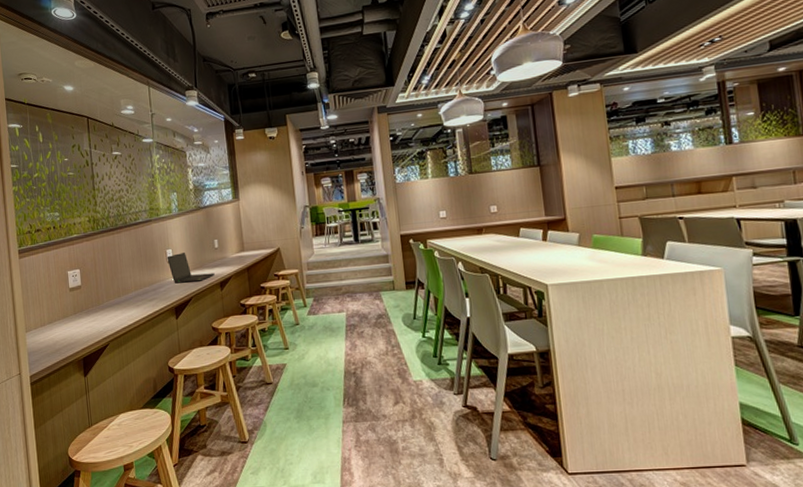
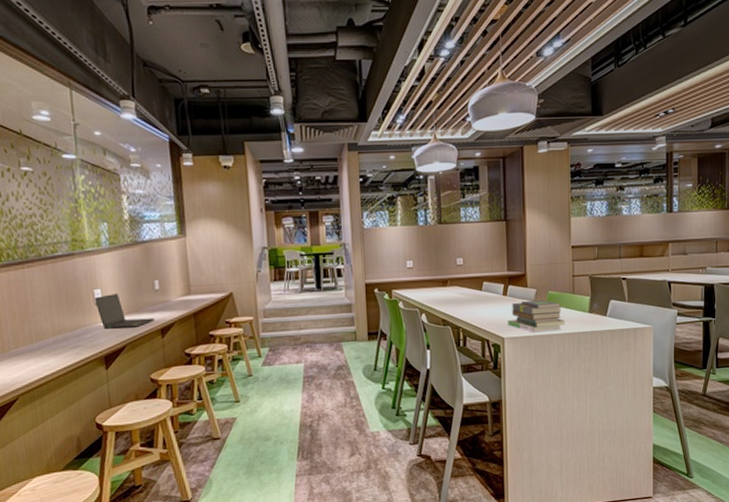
books: none [549,243,616,279] -> present [507,299,566,333]

